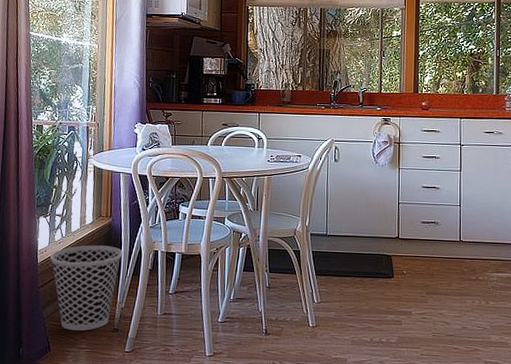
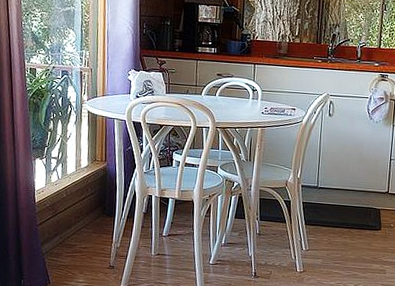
wastebasket: present [50,245,123,331] -> none [48,187,118,267]

